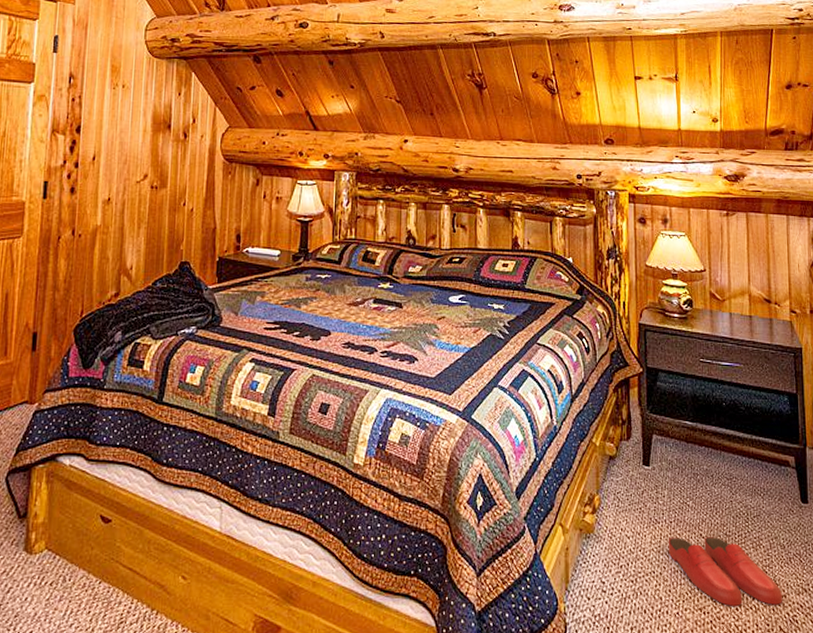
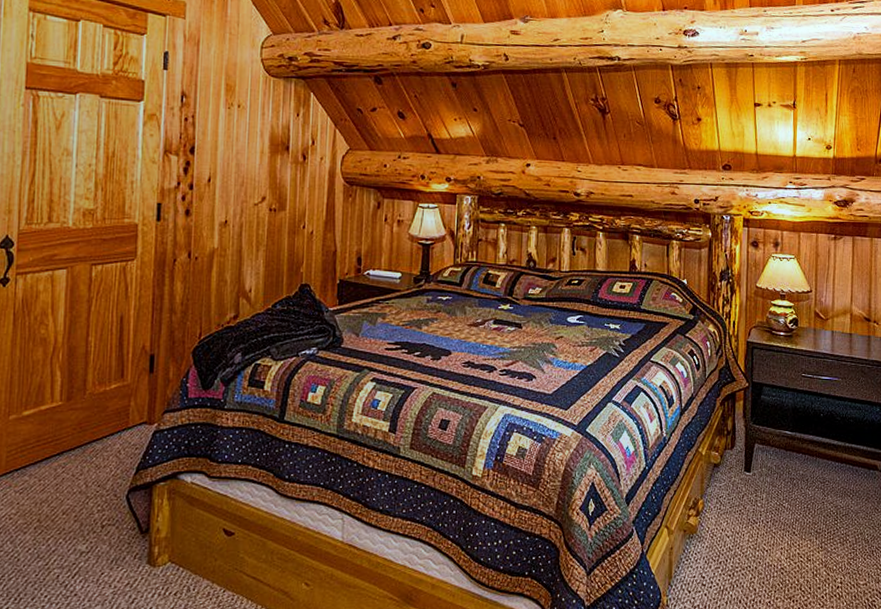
slippers: present [668,536,782,606] -> none [763,533,864,595]

